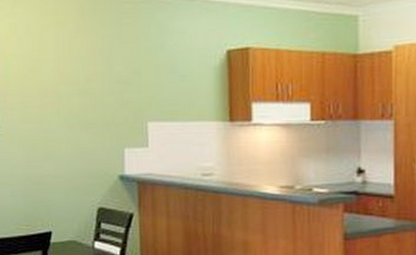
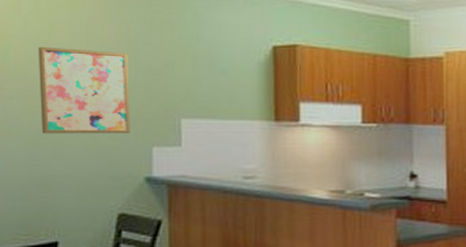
wall art: none [31,62,106,139] -> present [37,46,131,134]

